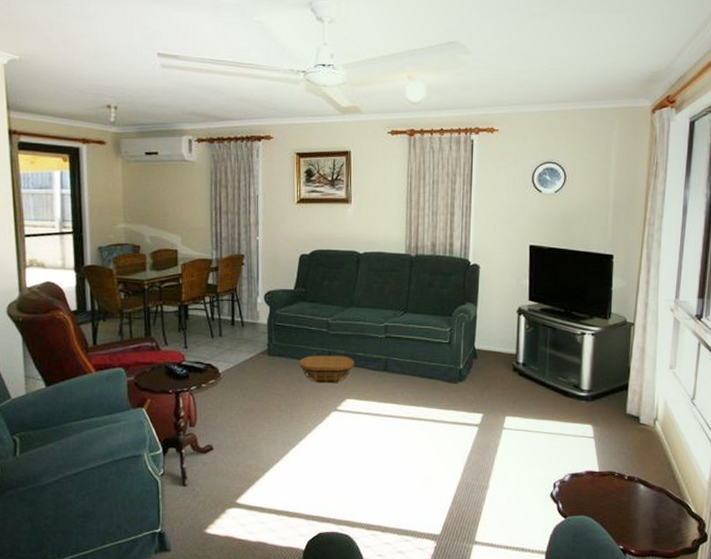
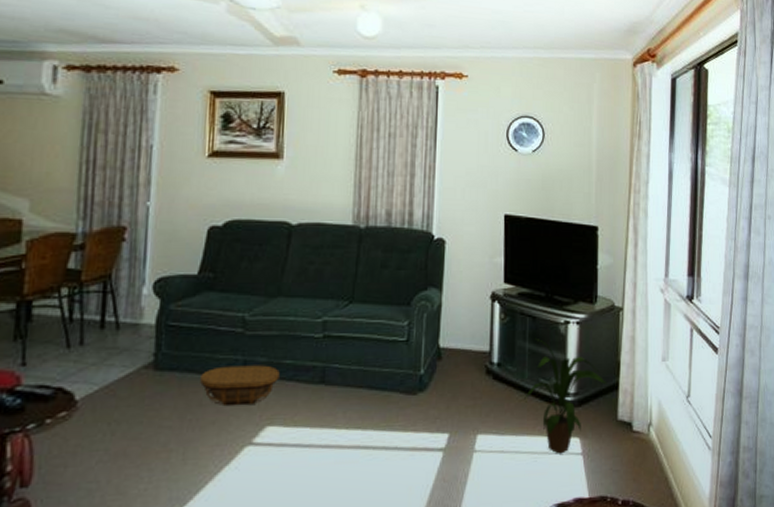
house plant: none [545,346,618,436] -> present [524,339,608,454]

